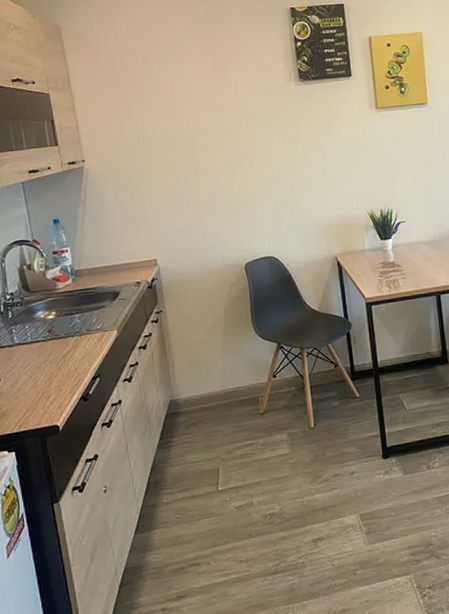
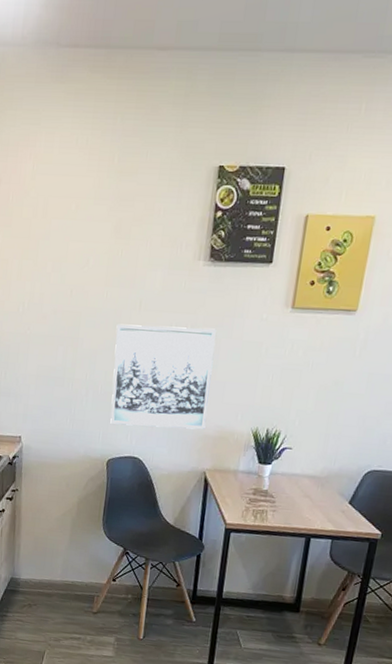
wall art: none [229,134,328,231] -> present [110,324,216,430]

